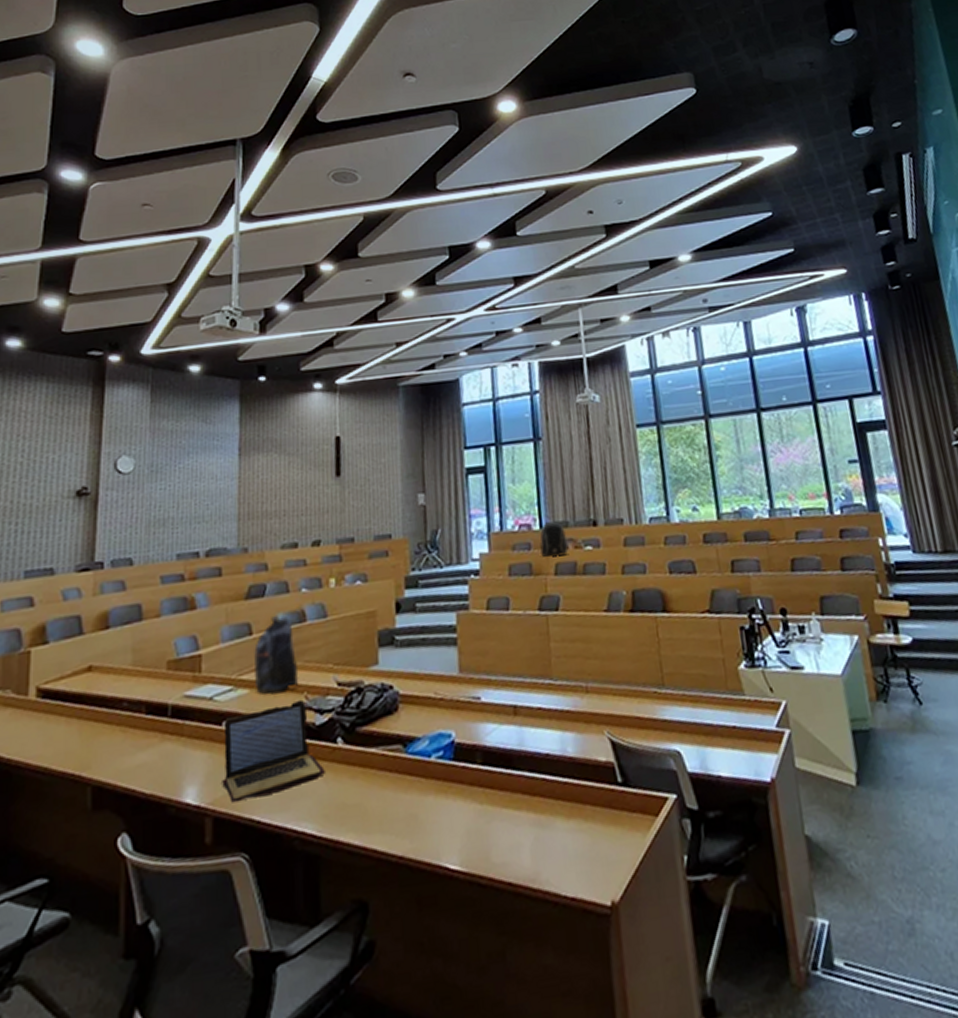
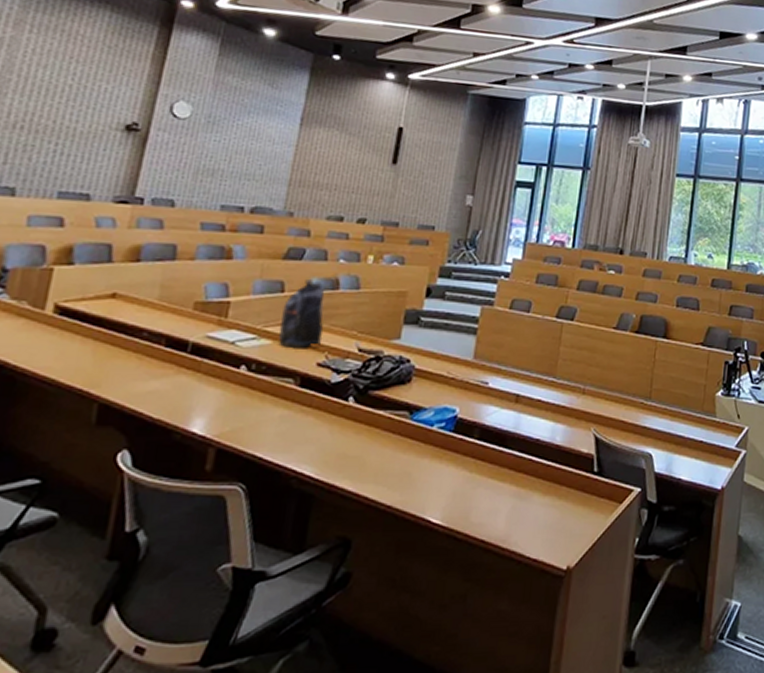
laptop: present [222,699,325,803] -> none [231,358,332,439]
backpack: present [540,521,568,558] -> none [568,243,594,275]

